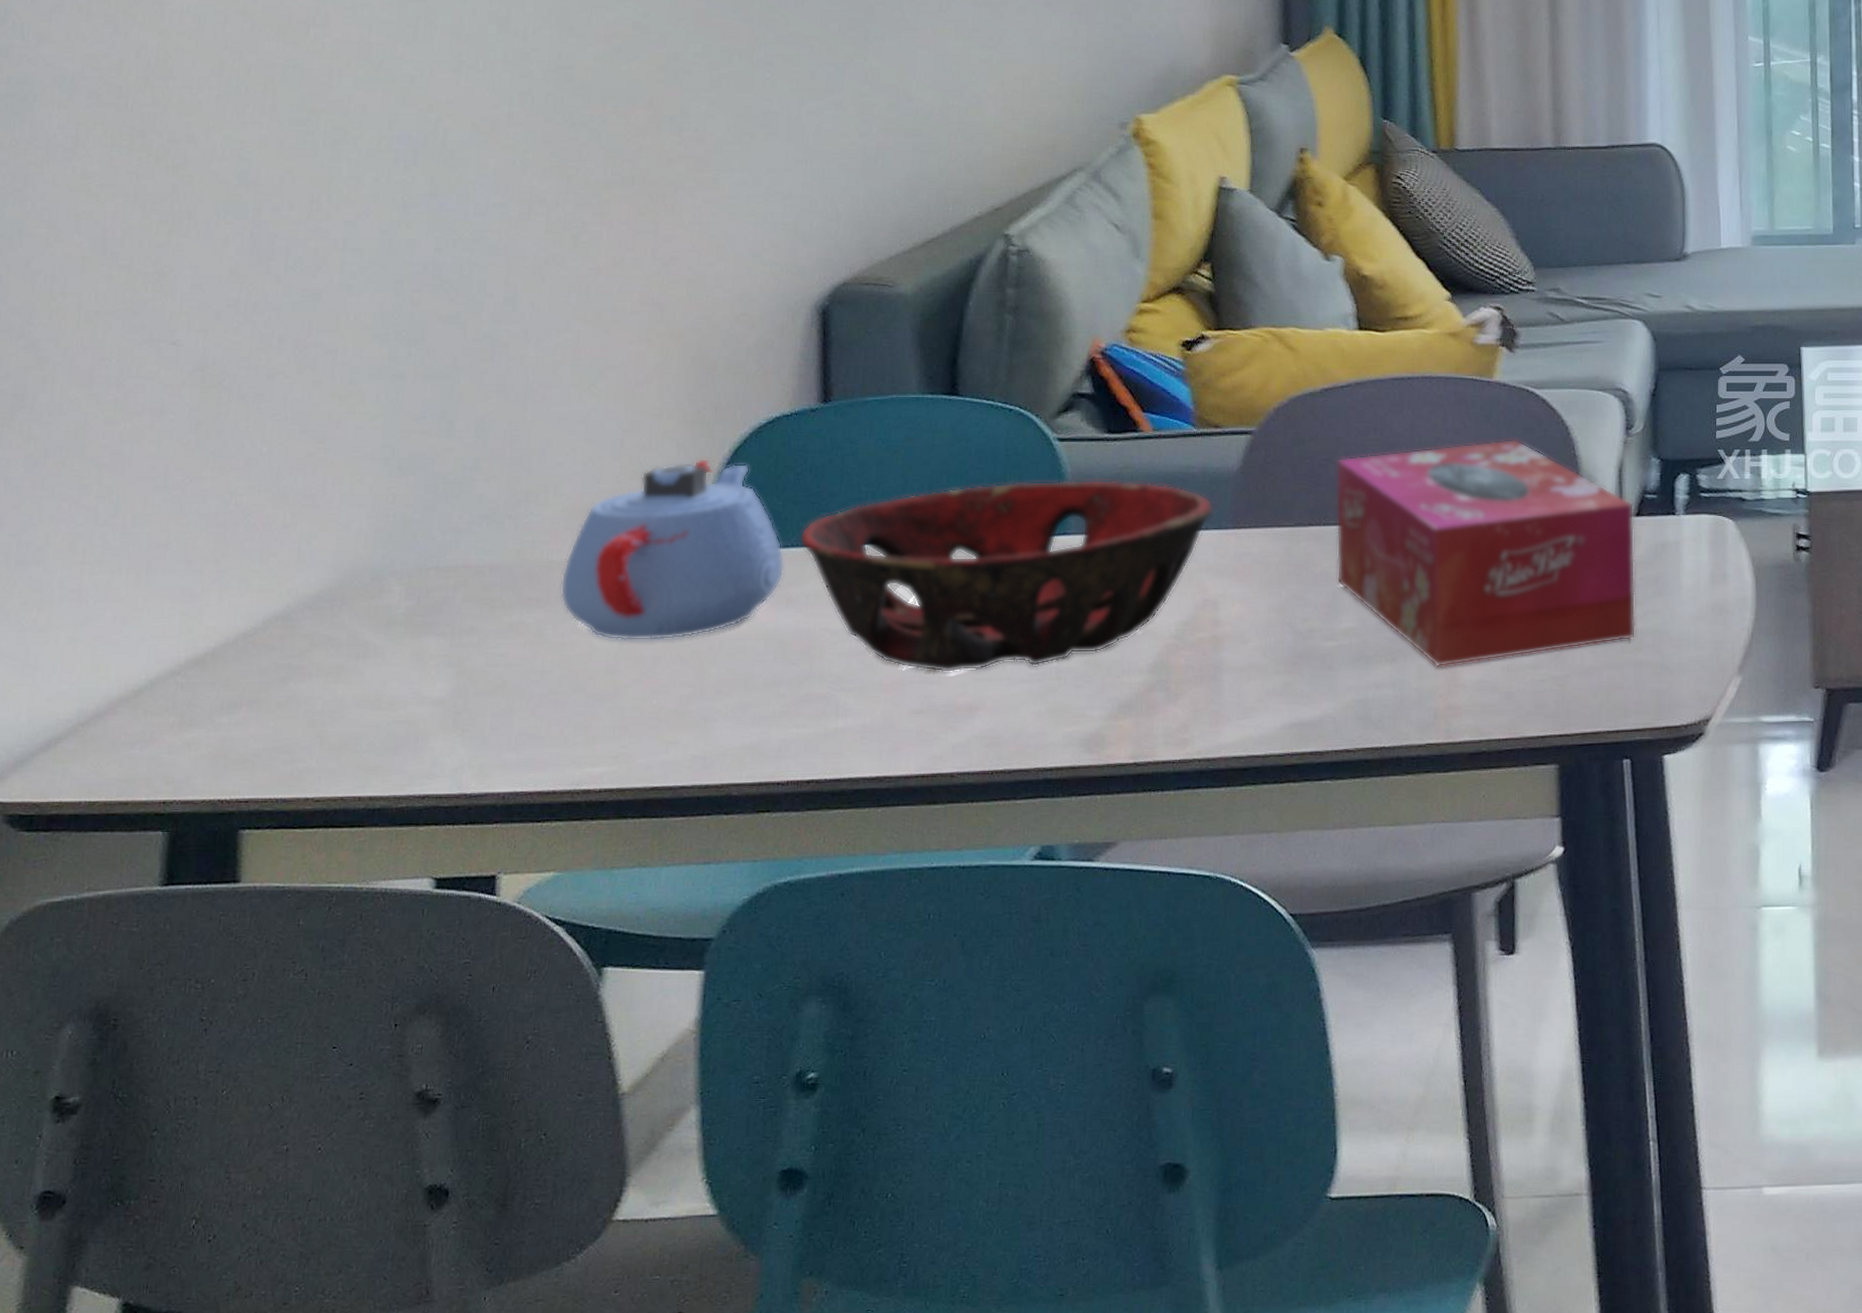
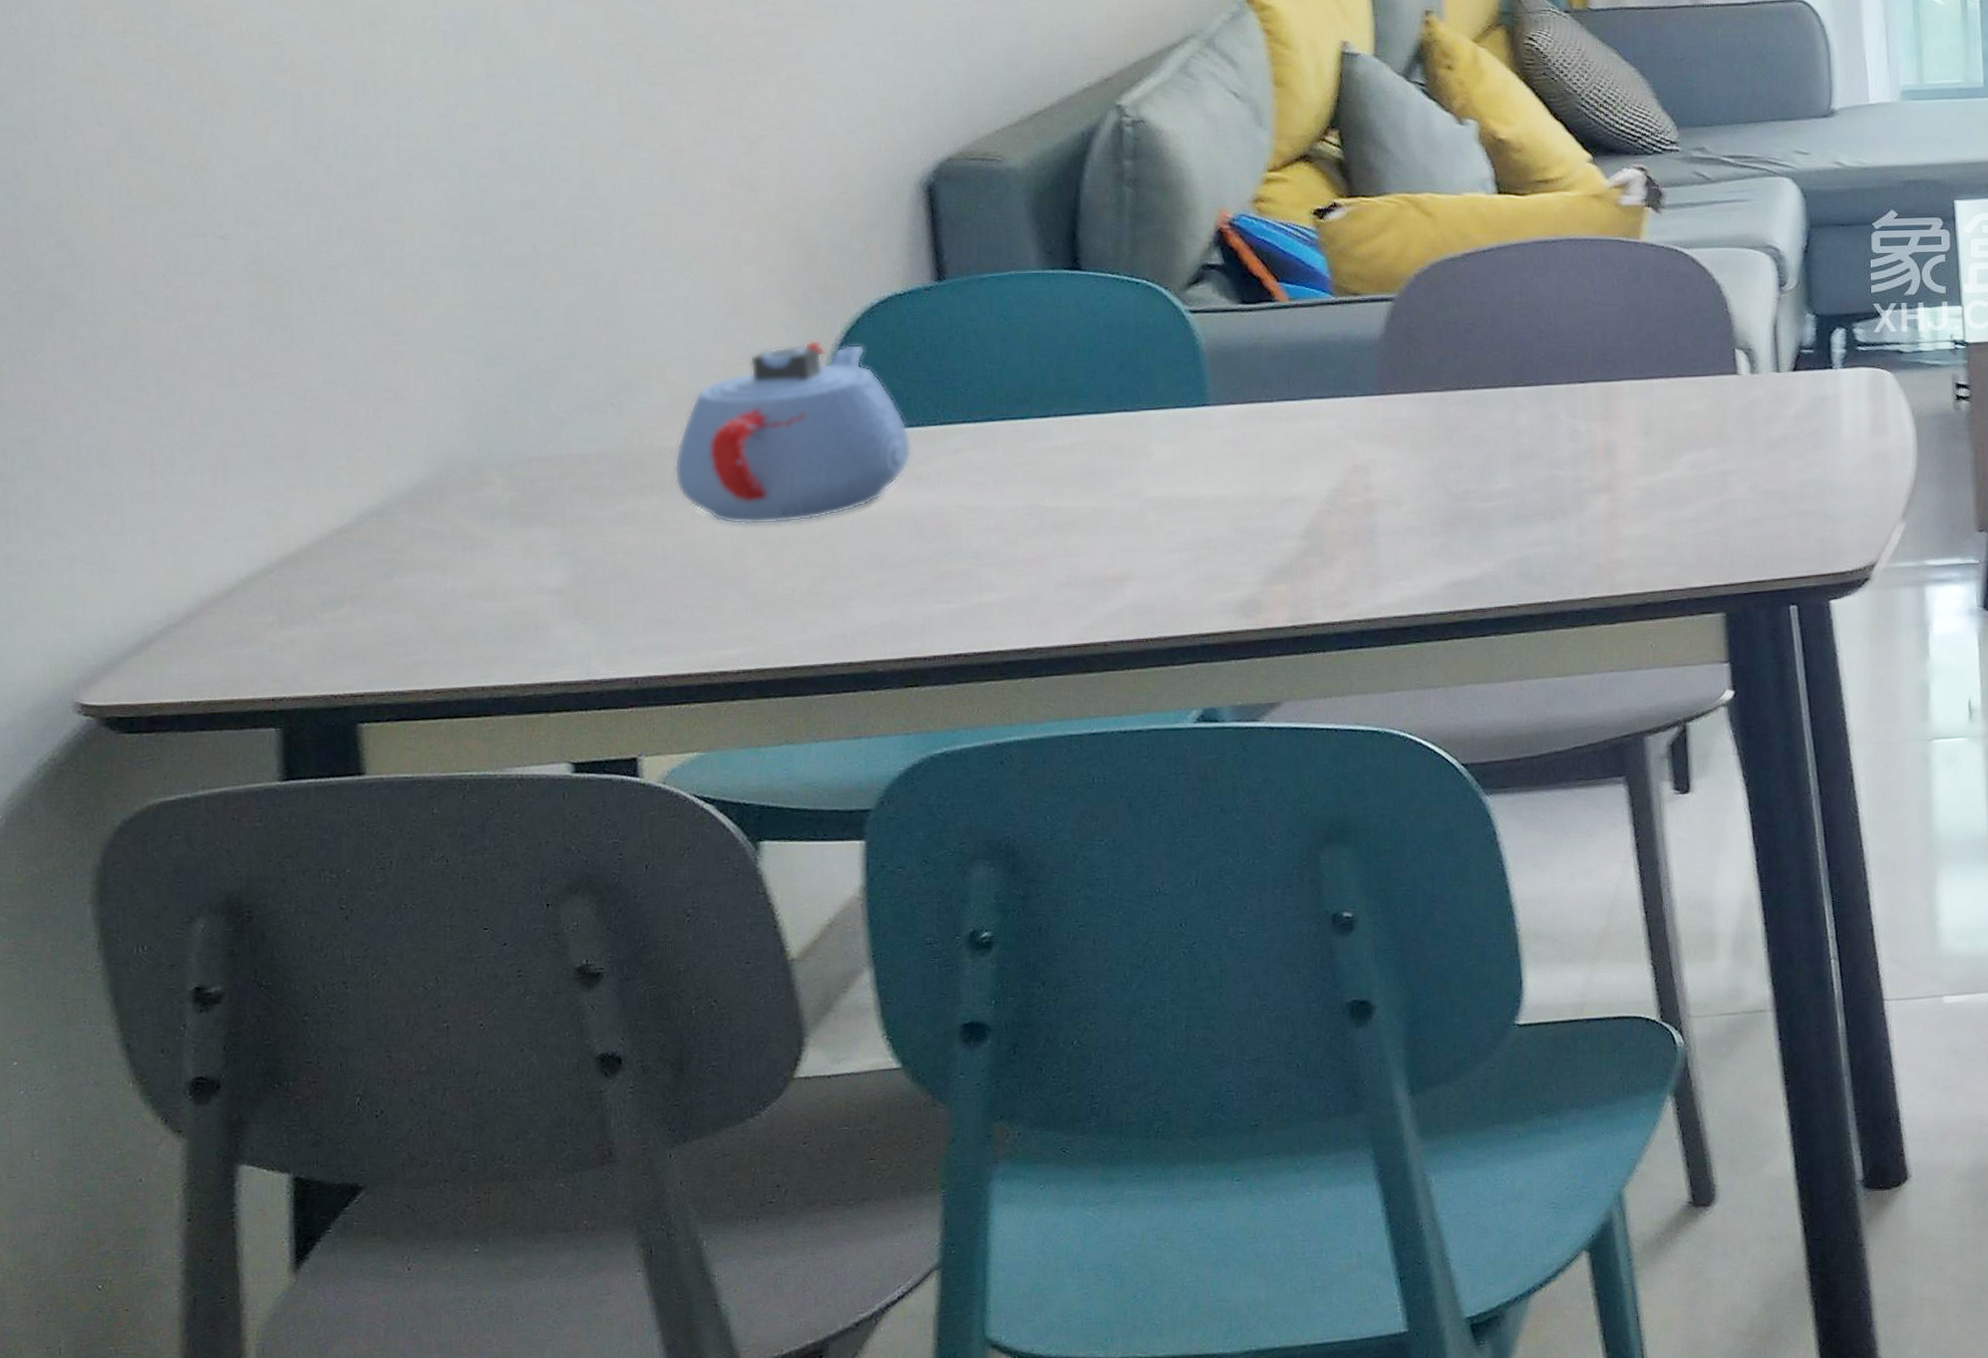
decorative bowl: present [798,479,1214,673] -> none [924,350,1359,546]
tissue box: present [1335,439,1637,668] -> none [1482,298,1798,524]

